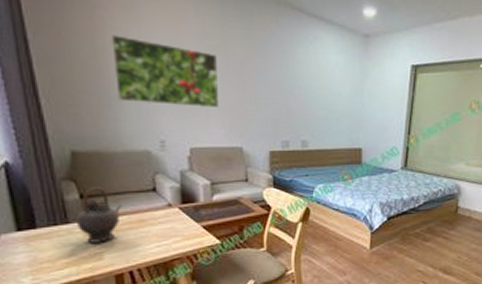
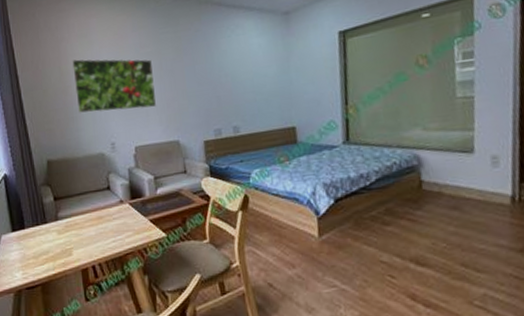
teapot: present [75,187,122,243] -> none [51,189,84,240]

